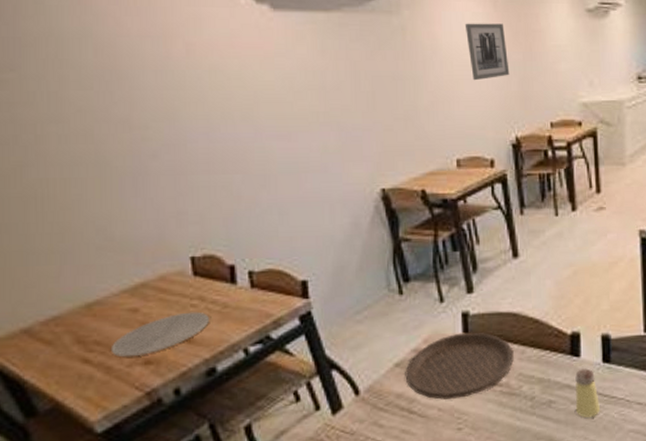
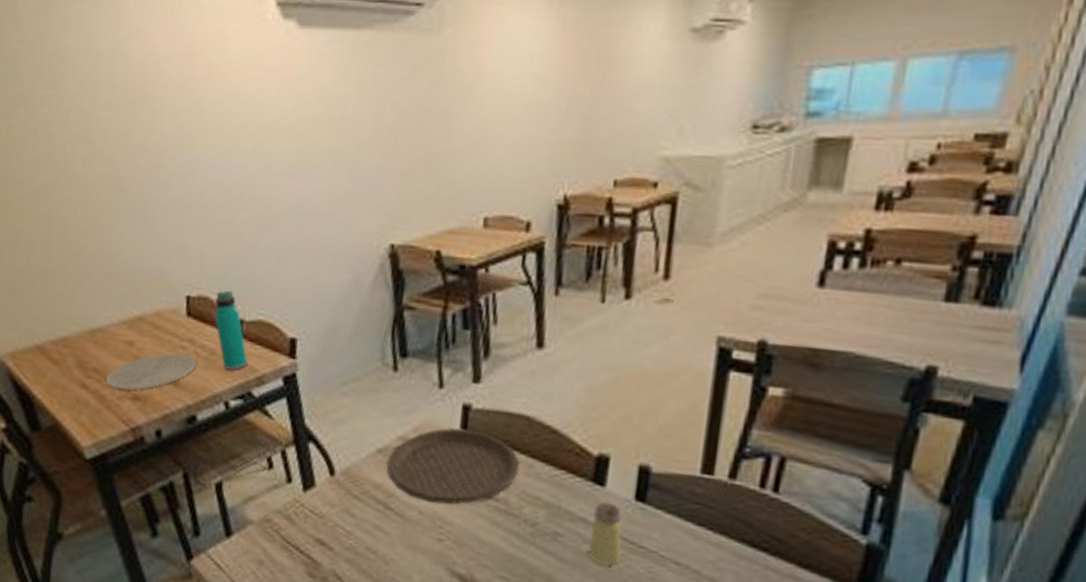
water bottle: none [222,246,262,319] -> present [214,290,248,371]
wall art: present [464,23,510,81] -> none [519,45,571,120]

